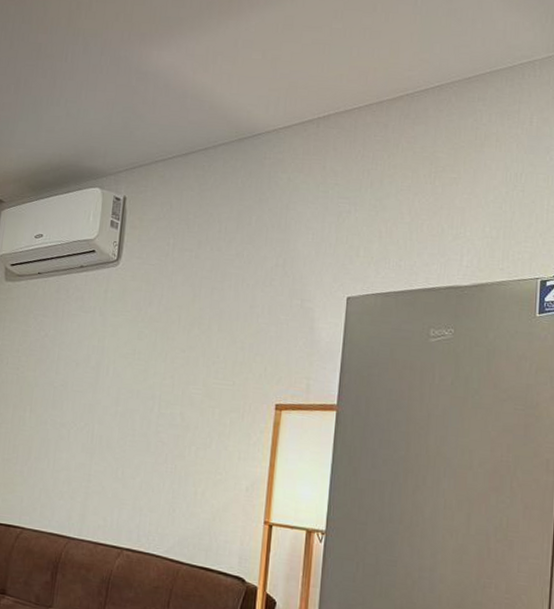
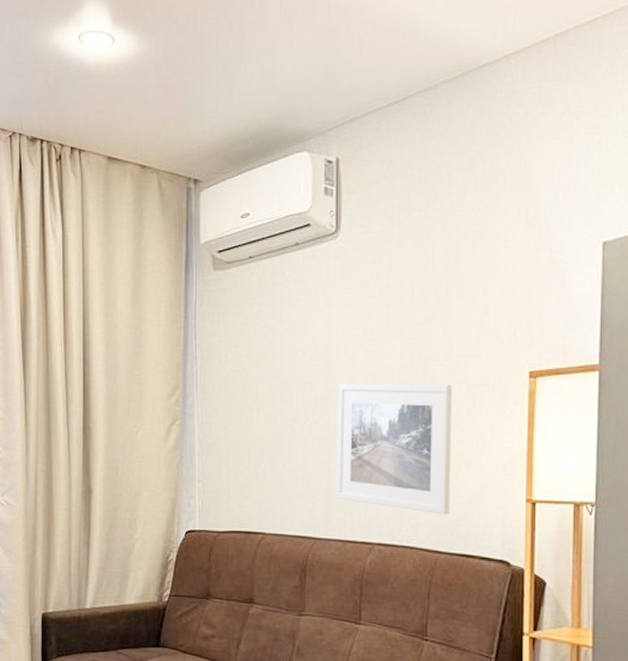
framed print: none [92,396,206,529] -> present [335,383,452,515]

